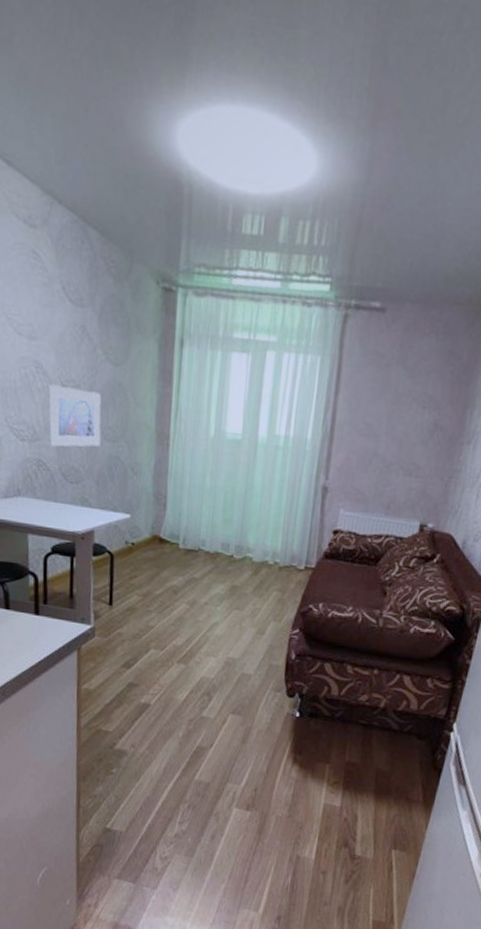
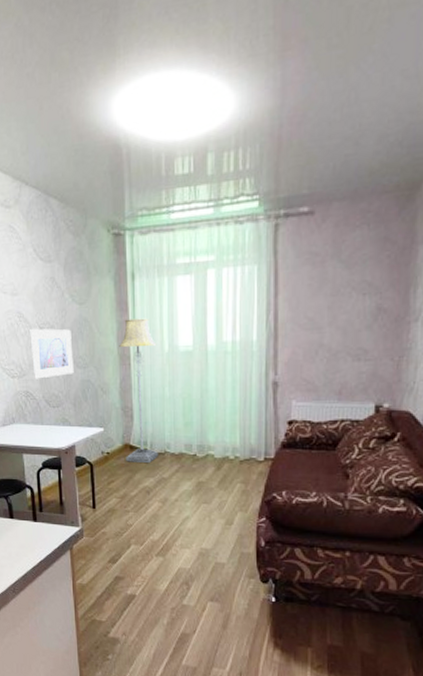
floor lamp: none [153,391,202,559] -> present [119,318,159,462]

